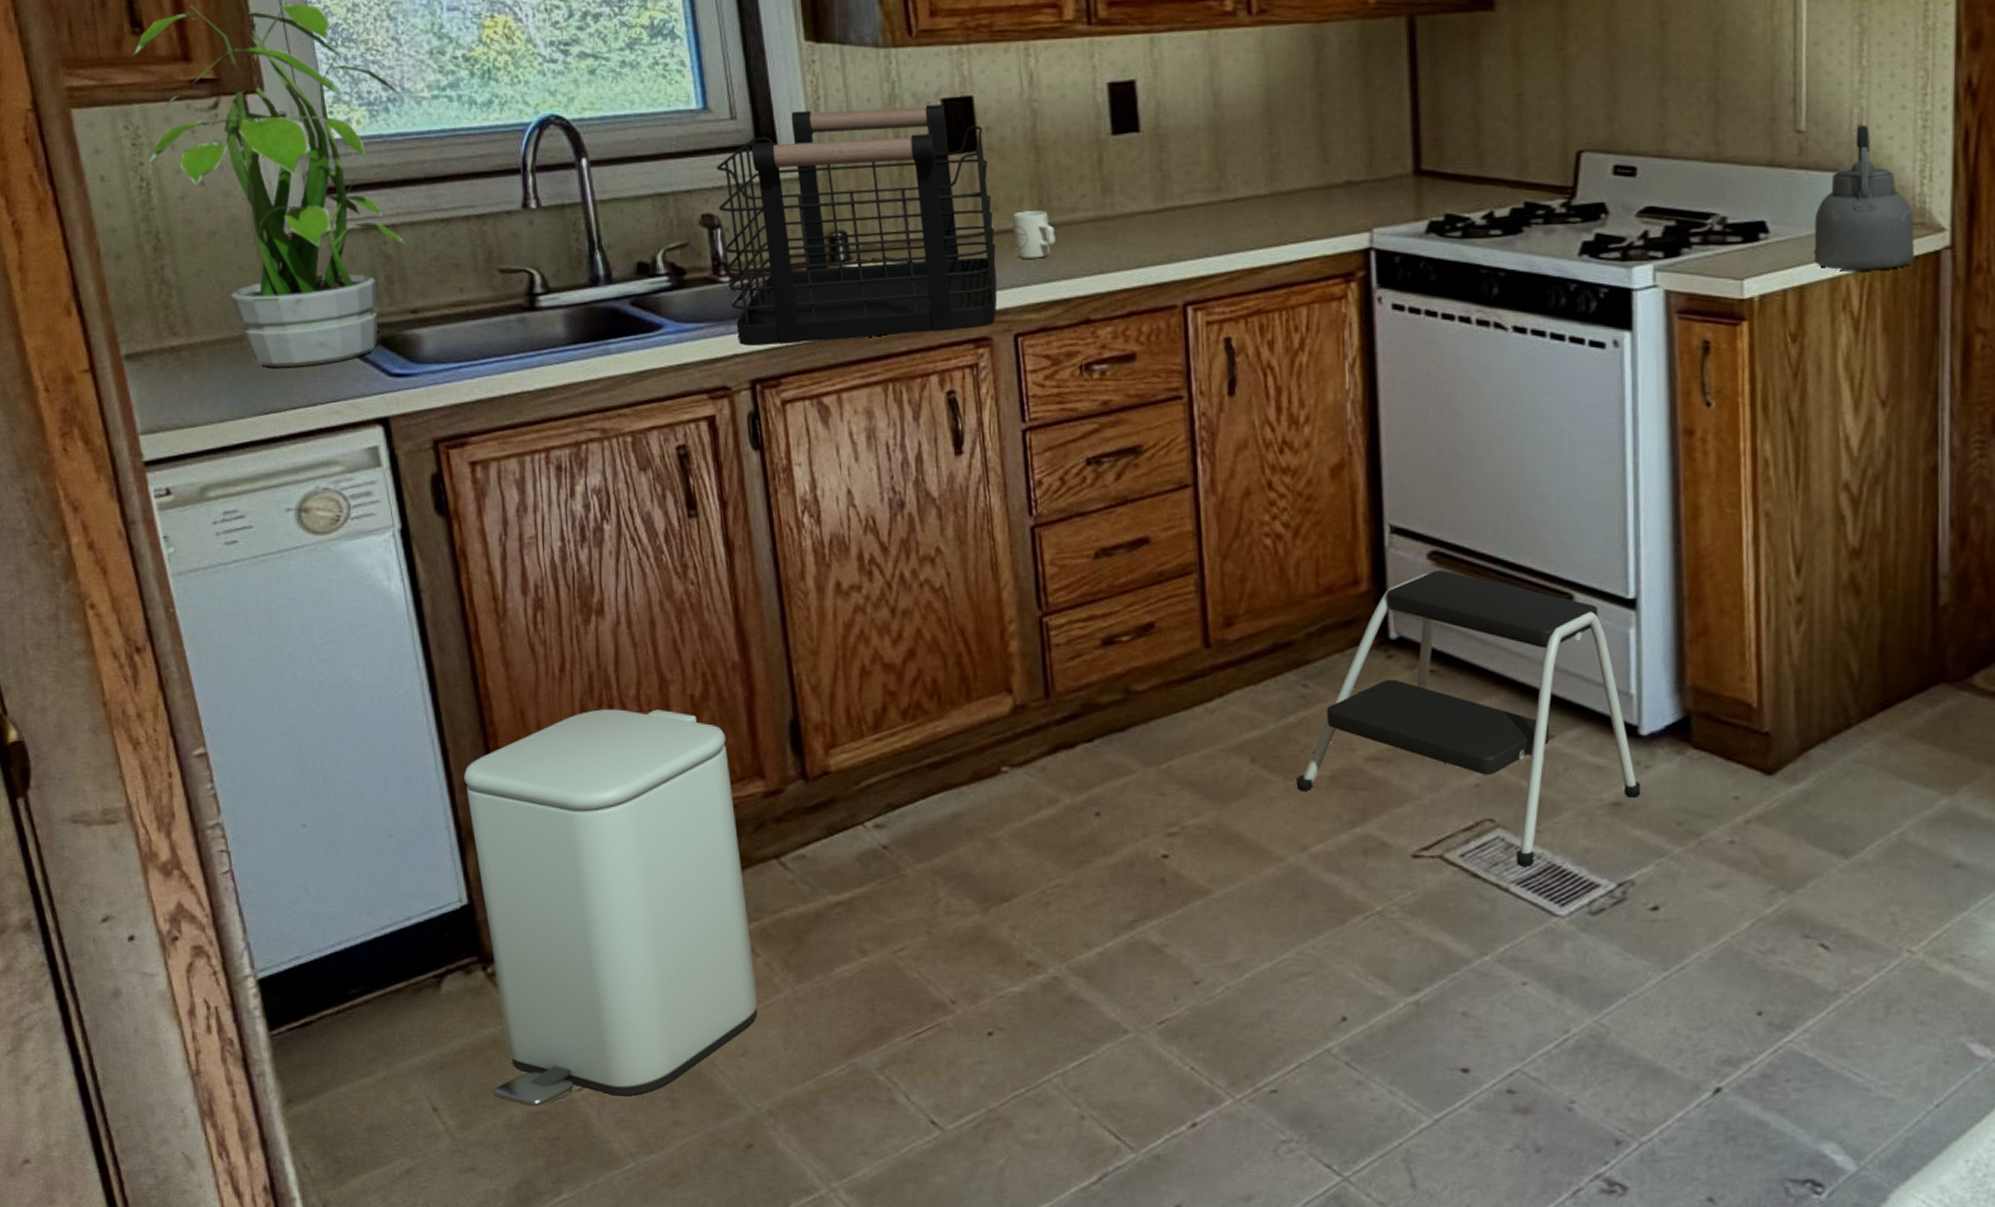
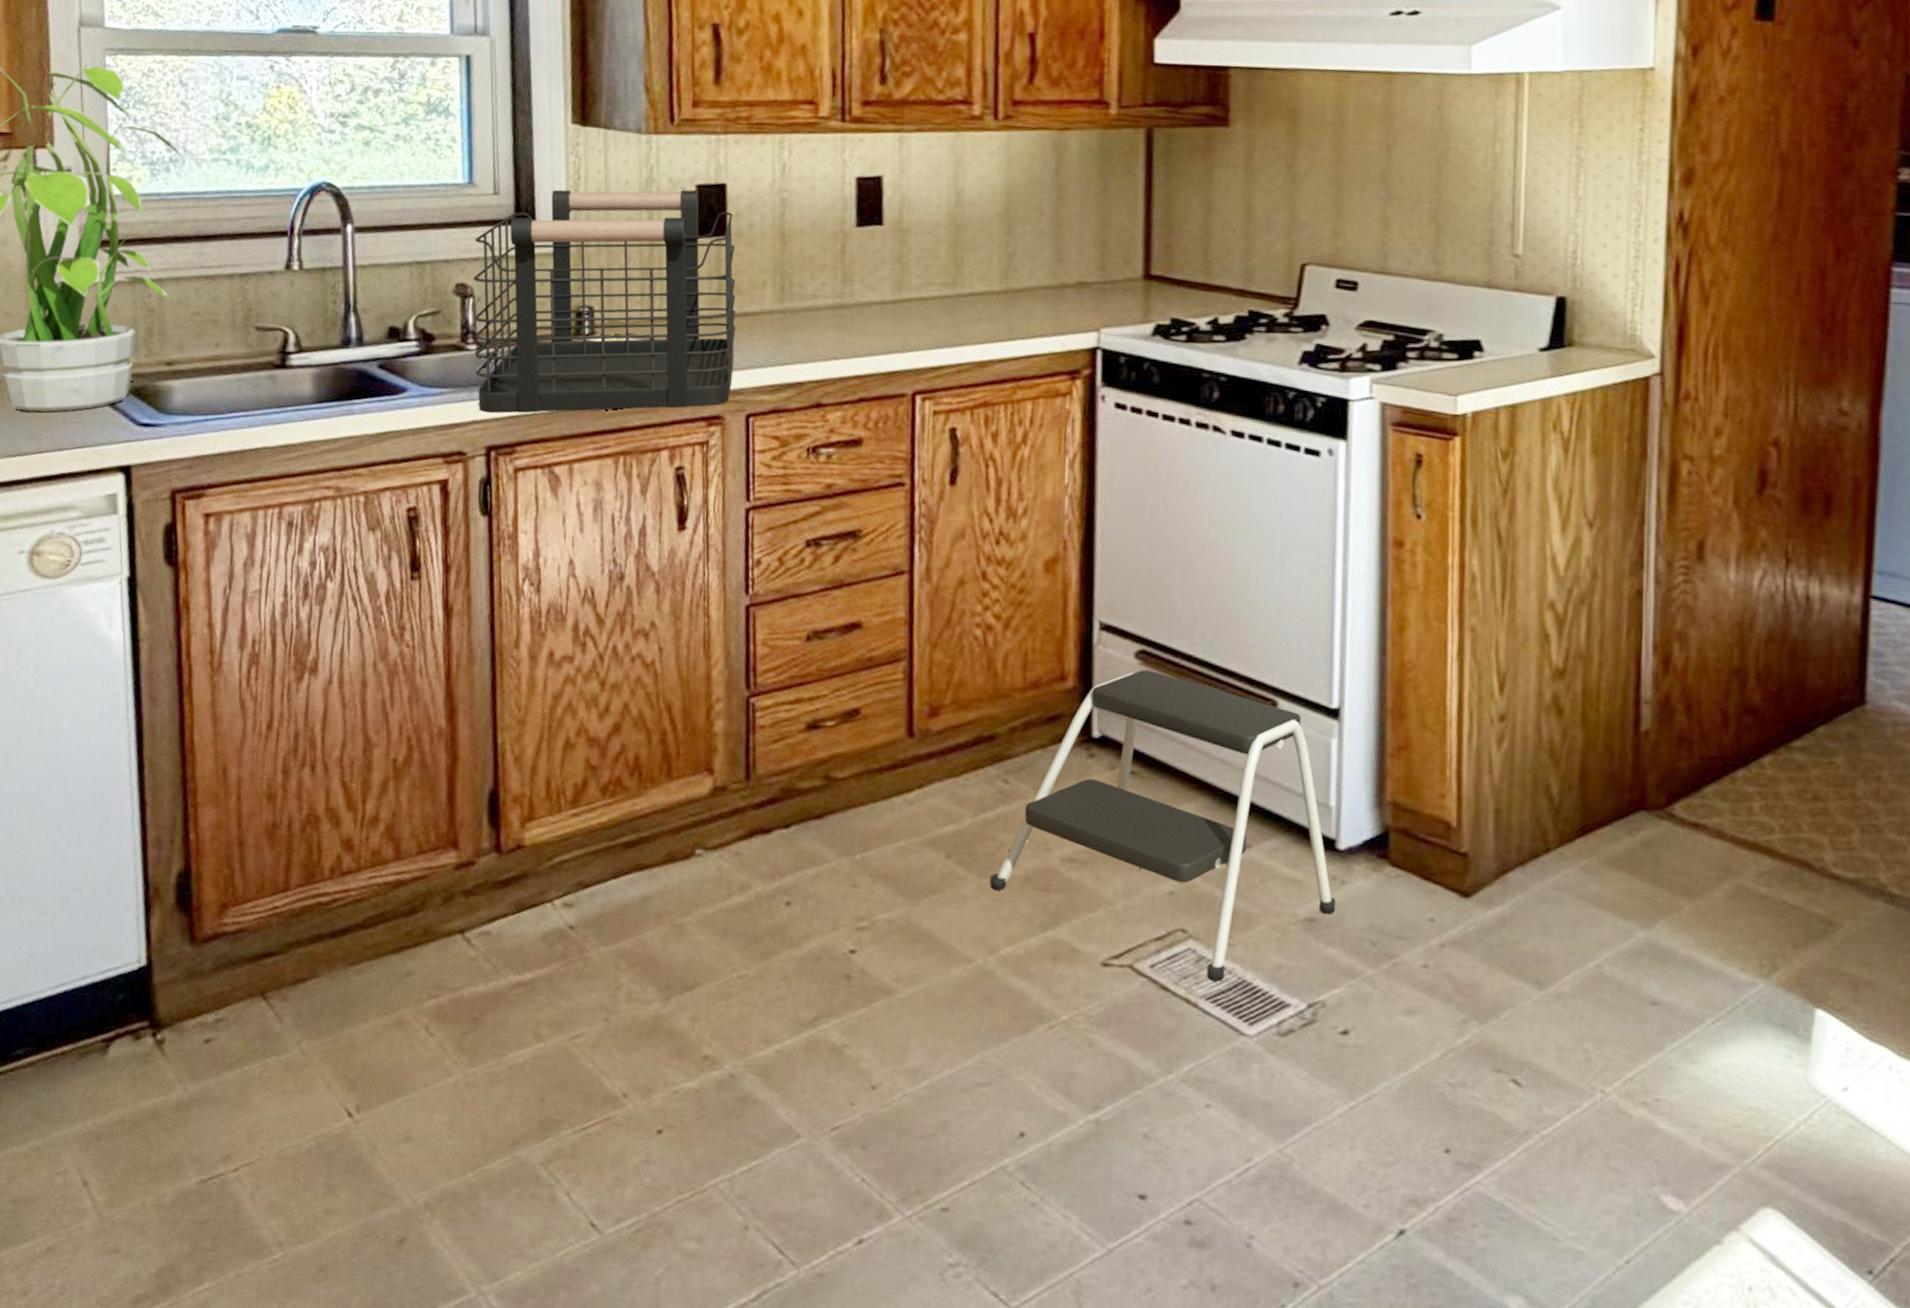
pedal bin: present [464,708,759,1107] -> none [146,769,428,1187]
mug: present [1013,210,1055,259] -> none [753,295,794,342]
kettle: present [1814,125,1915,271] -> none [1527,252,1625,394]

